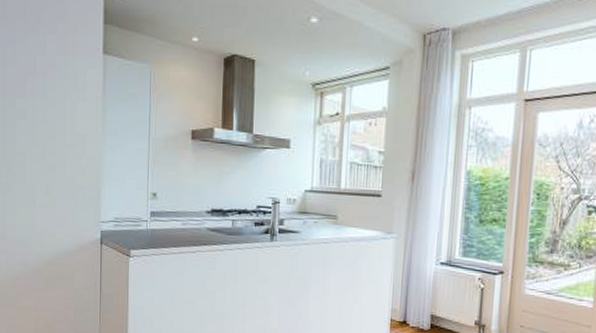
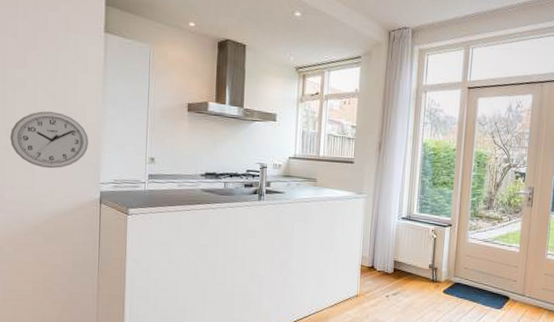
wall clock: none [11,143,89,206] -> present [10,111,89,169]

